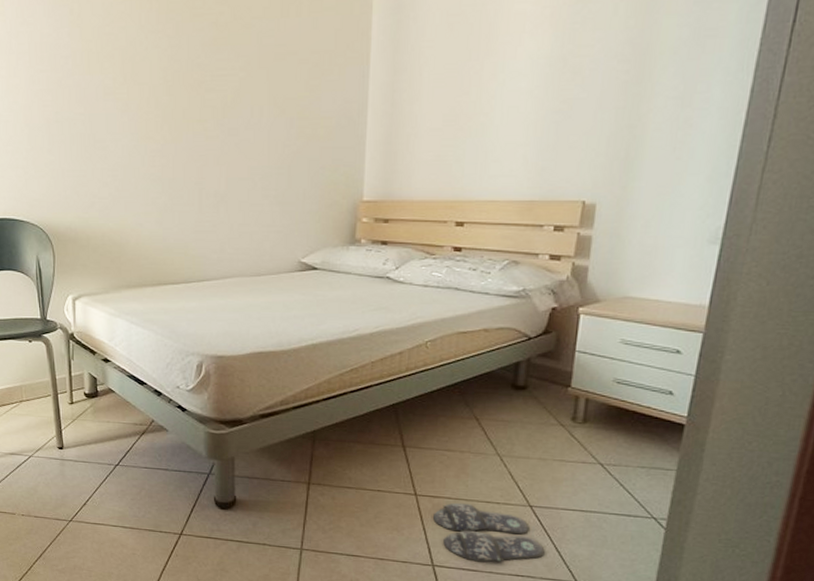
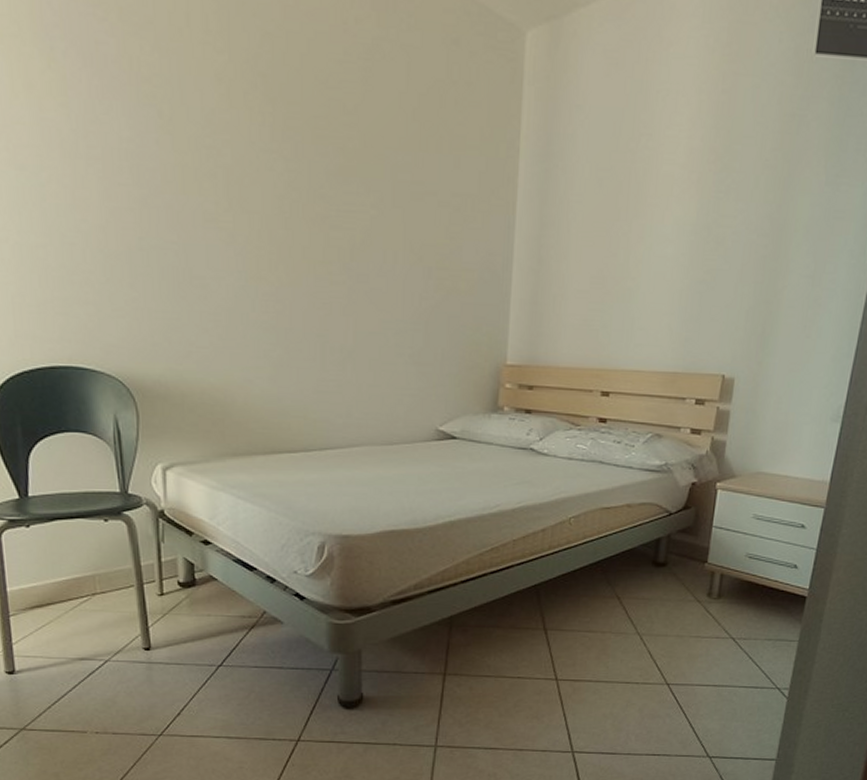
slippers: present [433,502,545,563] -> none [574,685,680,745]

